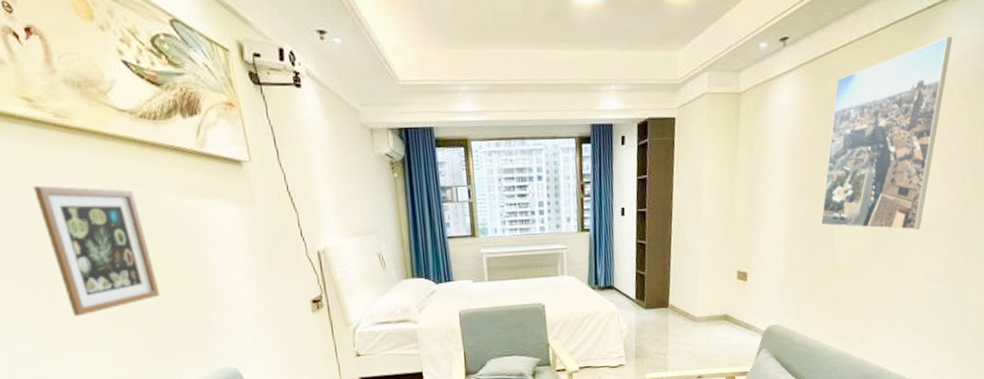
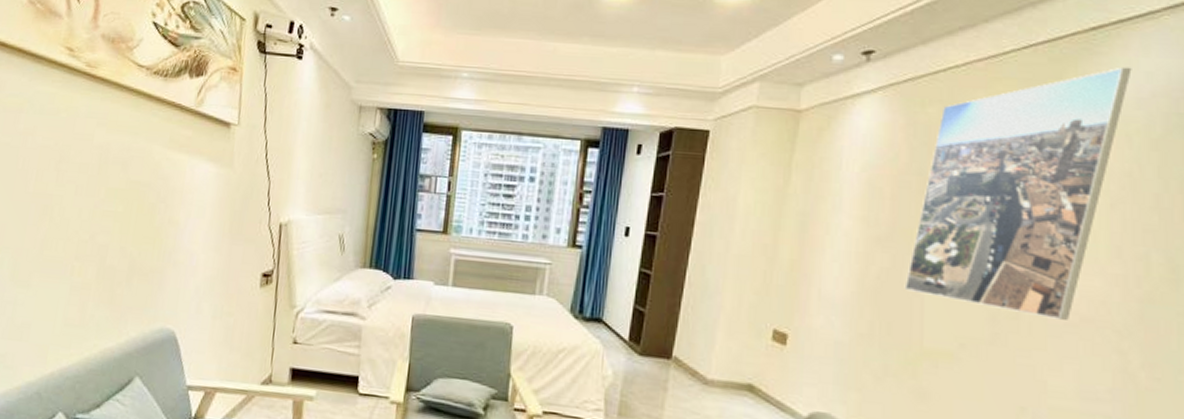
picture frame: present [33,186,160,317] -> none [48,125,131,251]

